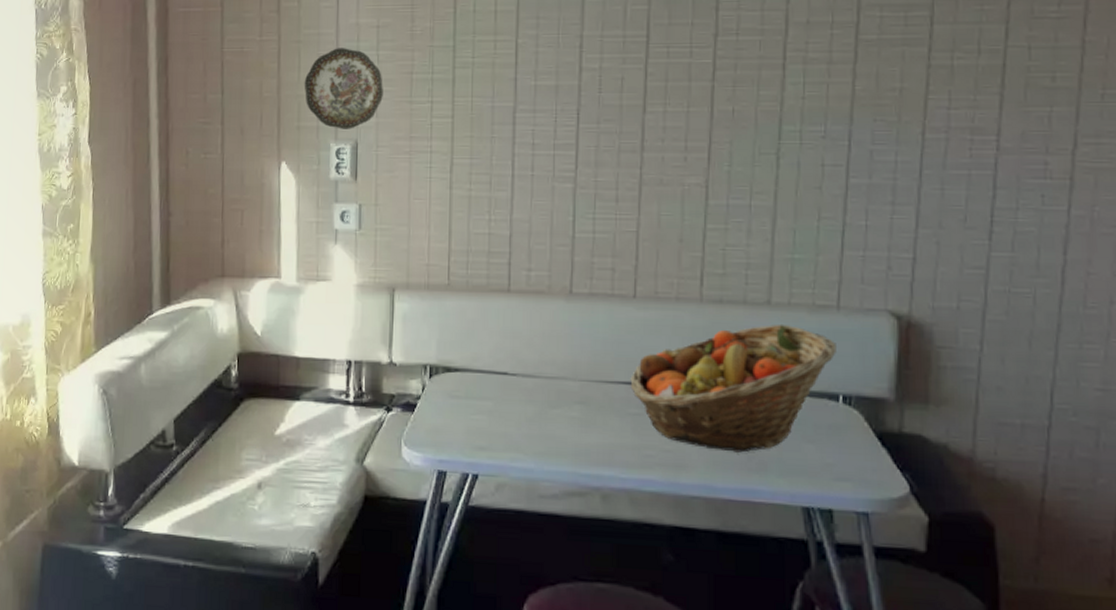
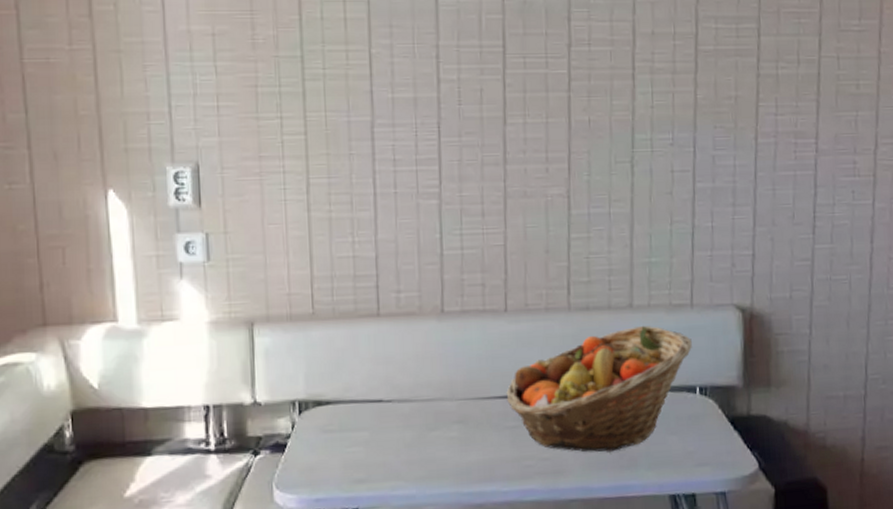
decorative plate: present [304,48,383,129] -> none [129,58,225,151]

